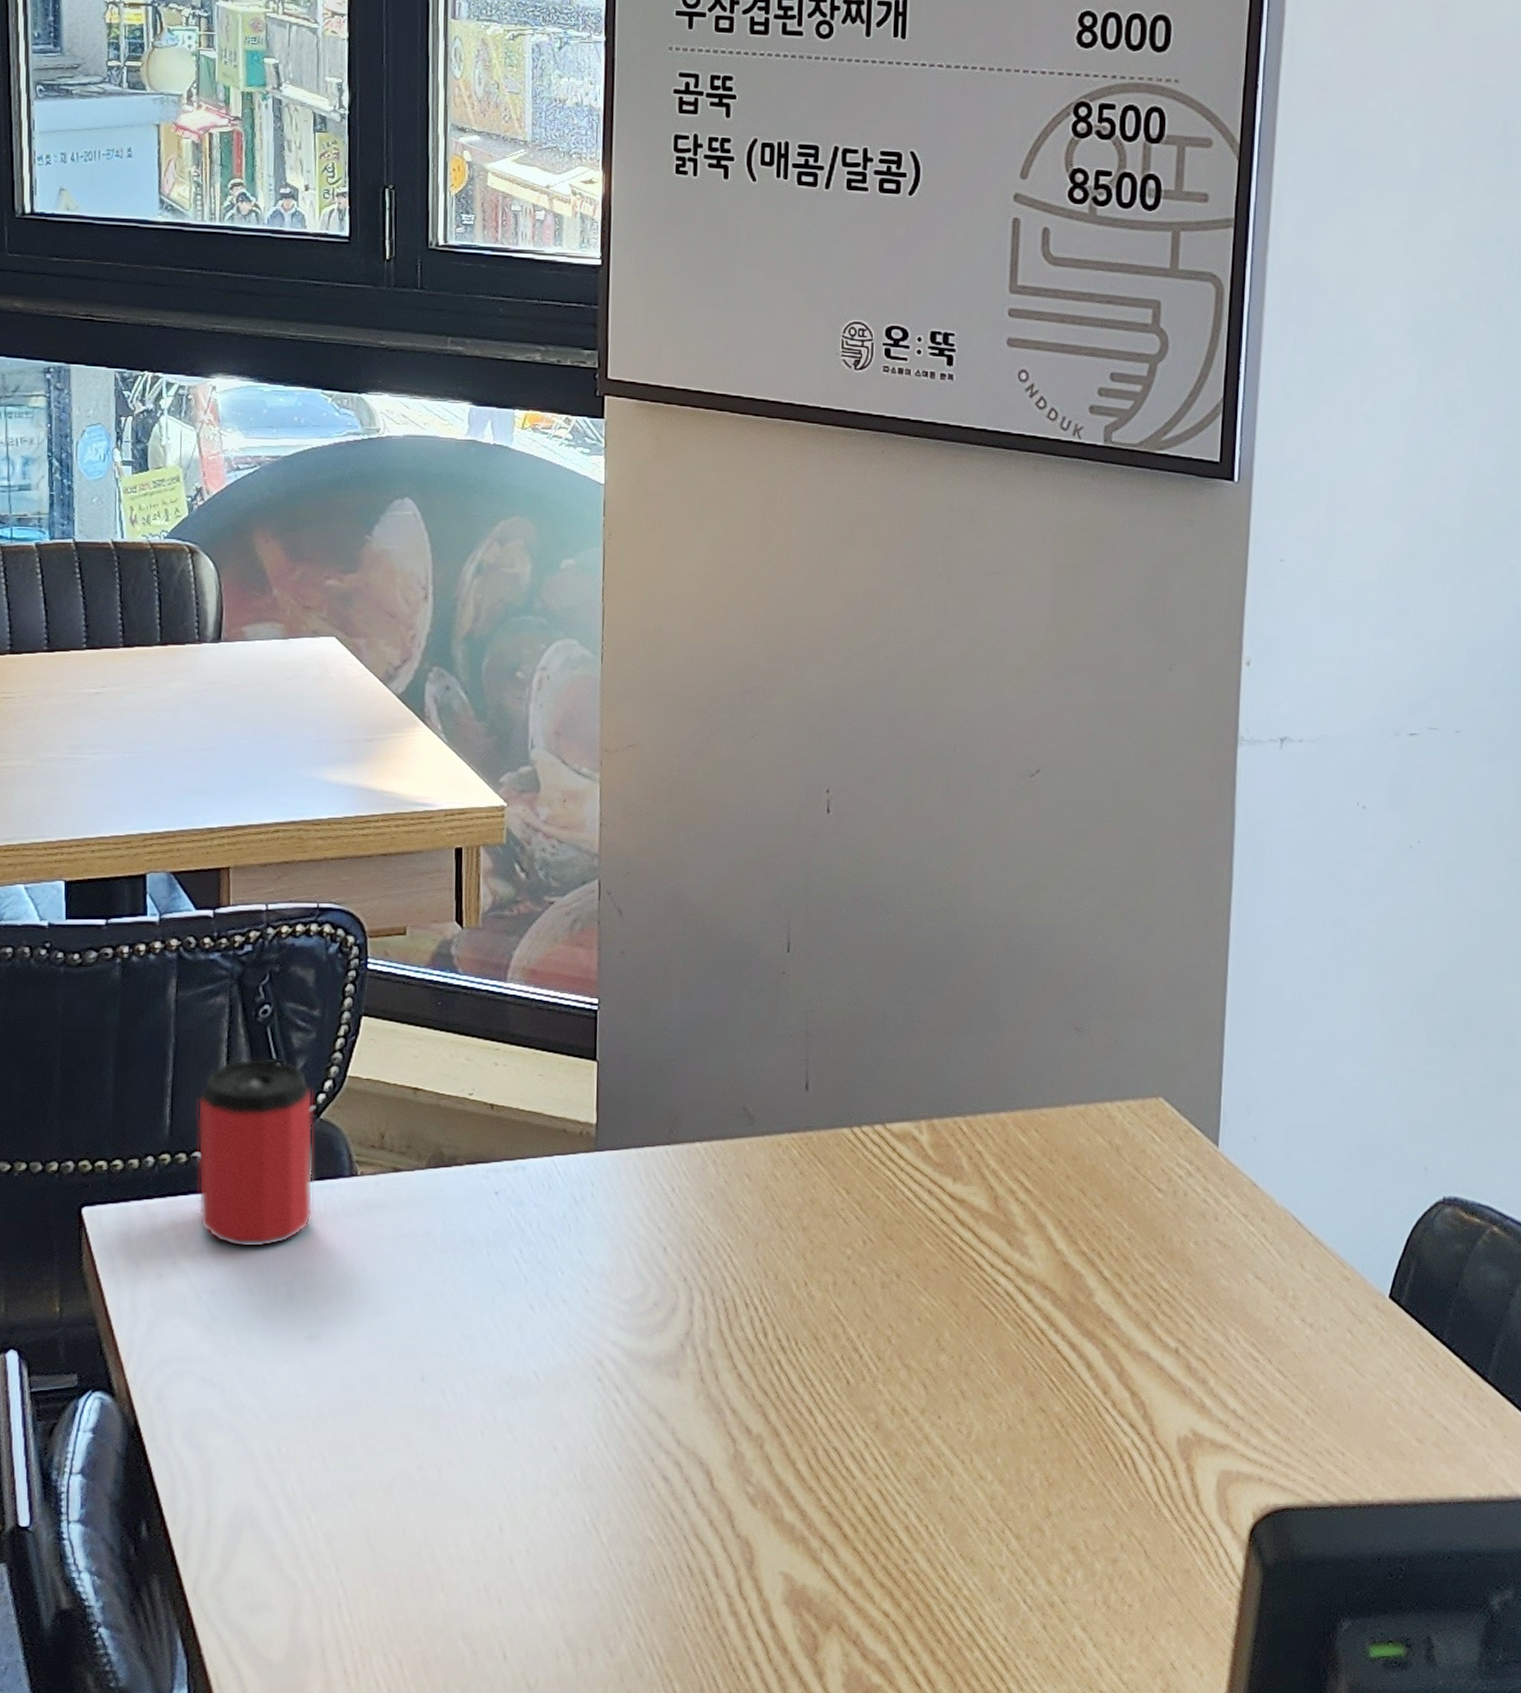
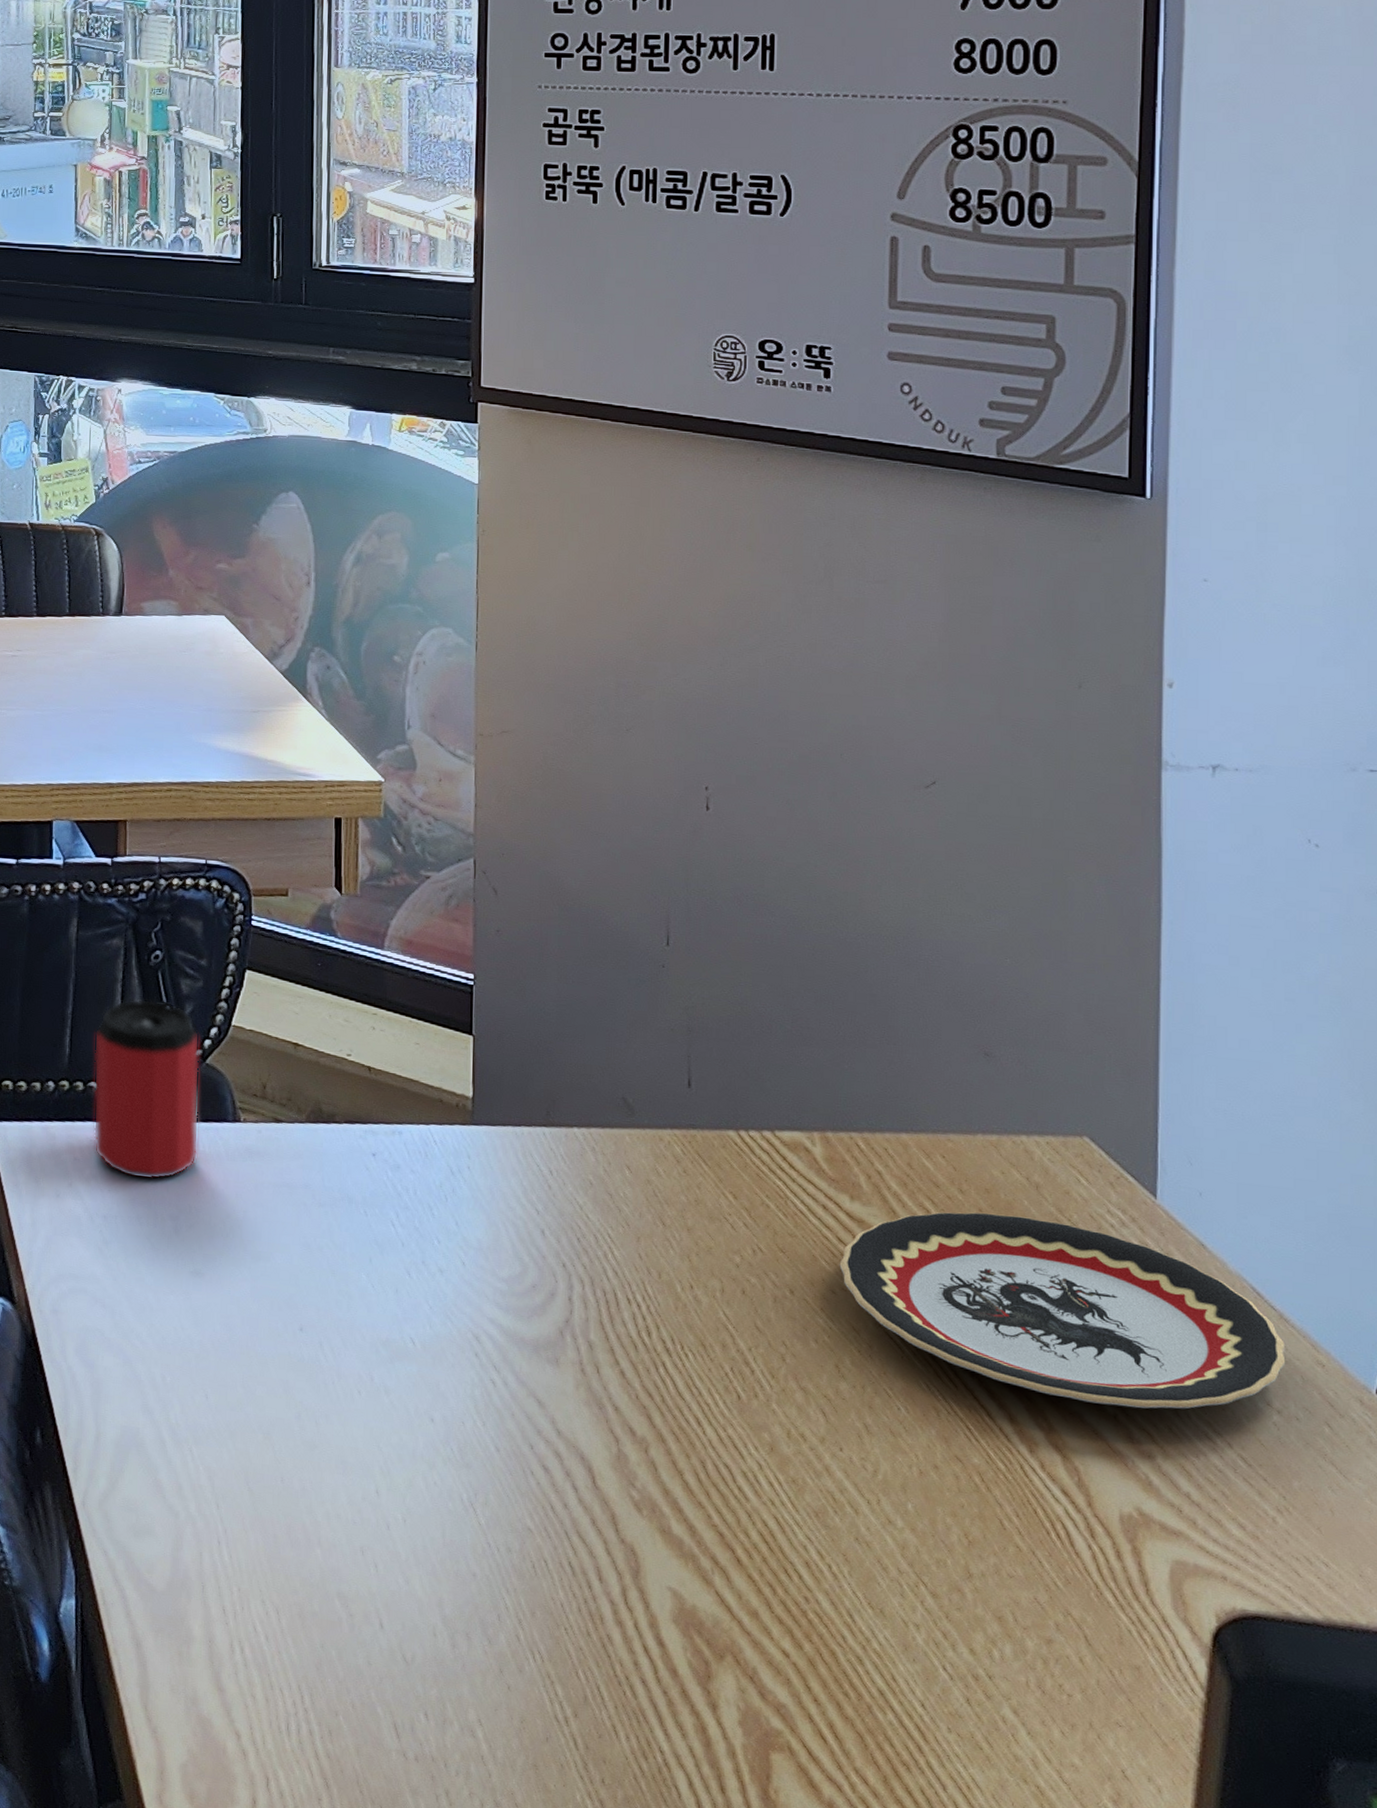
plate: none [941,1178,1318,1341] -> present [839,1212,1286,1409]

